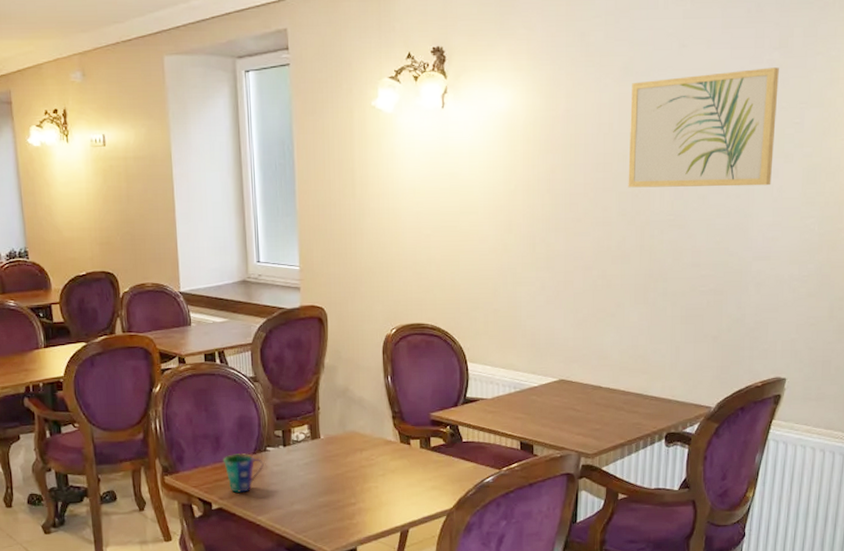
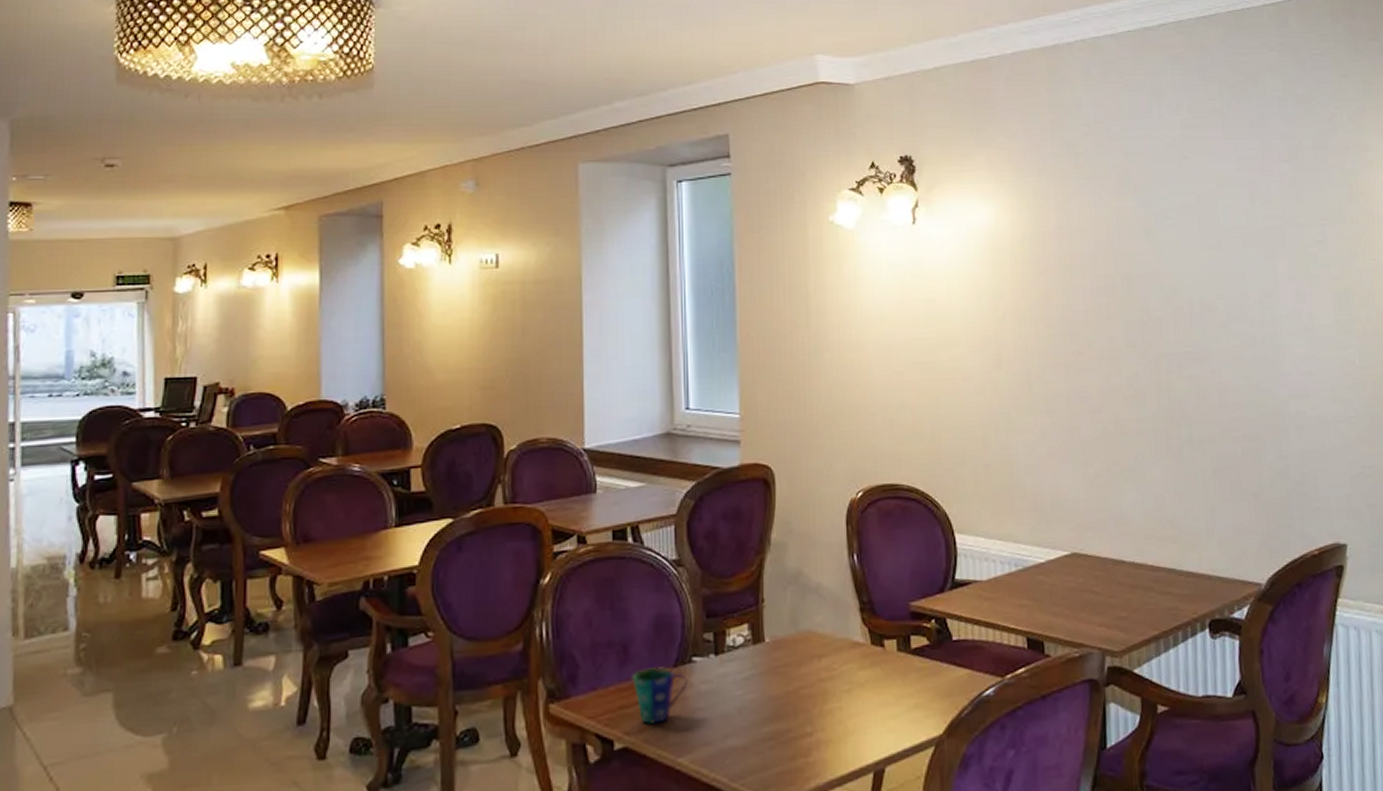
wall art: present [628,67,779,188] -> none [1130,181,1299,315]

